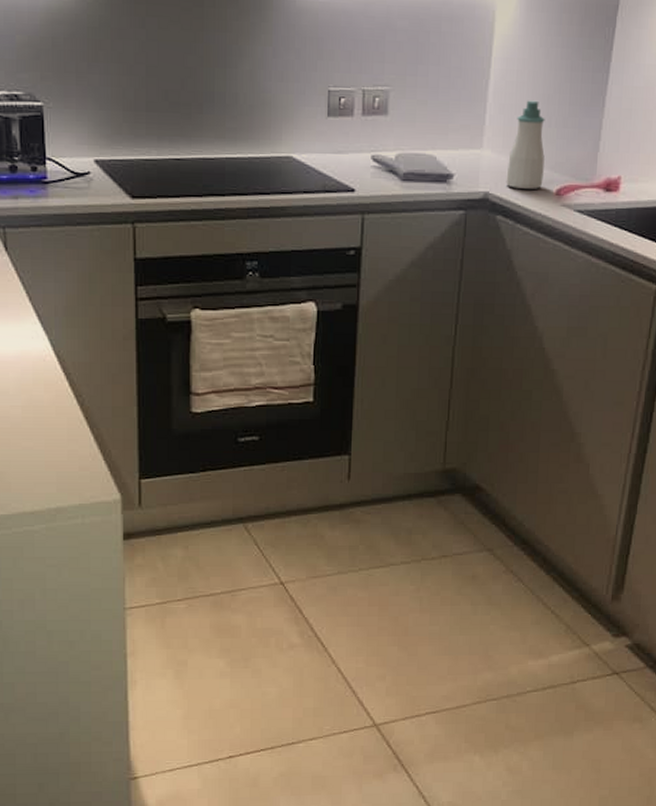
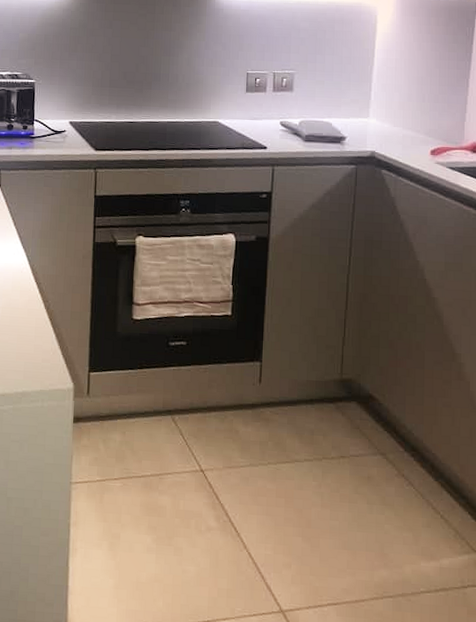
soap bottle: present [506,100,545,189] -> none [389,81,420,150]

